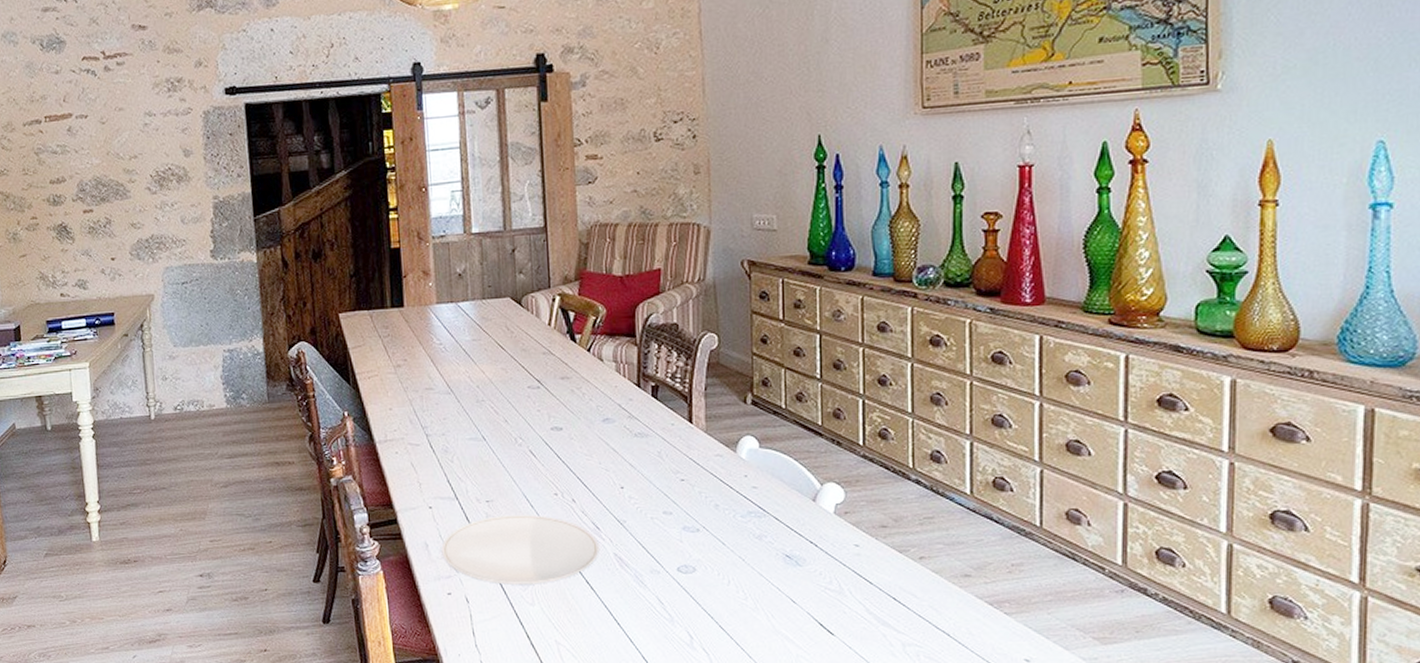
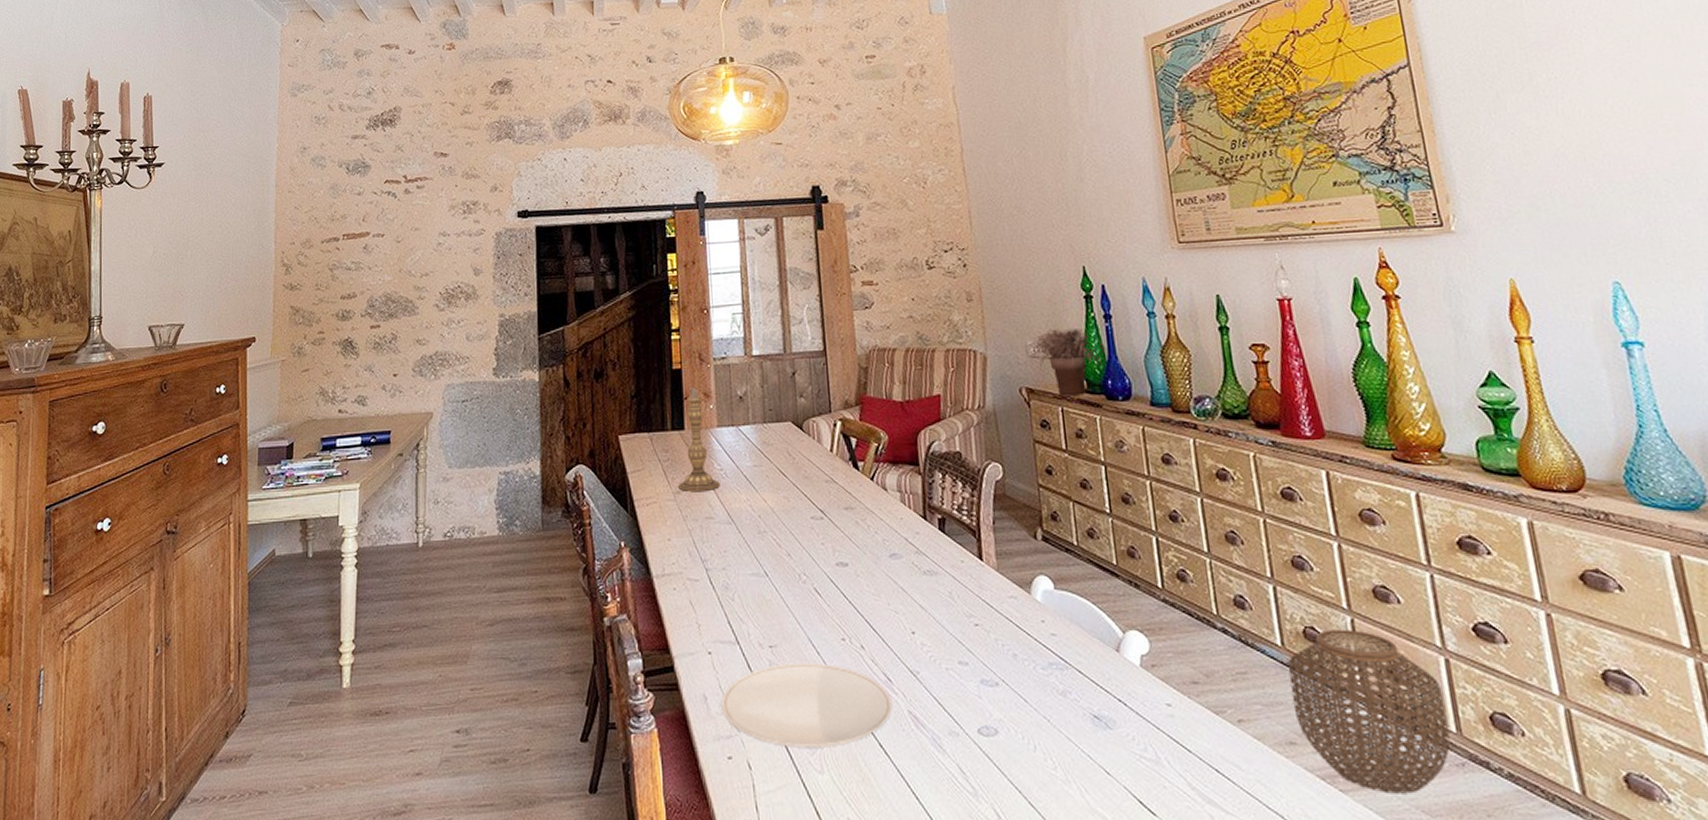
candlestick: none [399,265,440,366] -> present [678,387,720,492]
potted plant: none [752,199,834,268] -> present [1027,328,1107,396]
woven basket: none [973,479,1115,615] -> present [1287,629,1451,794]

